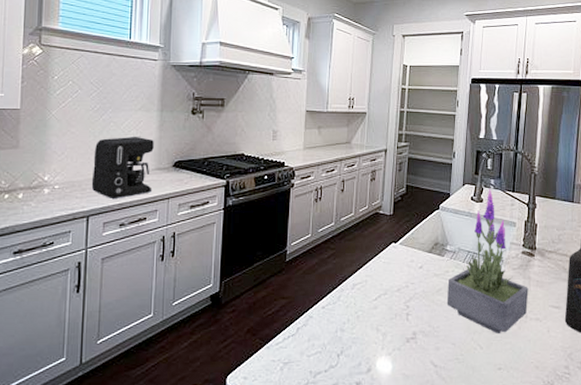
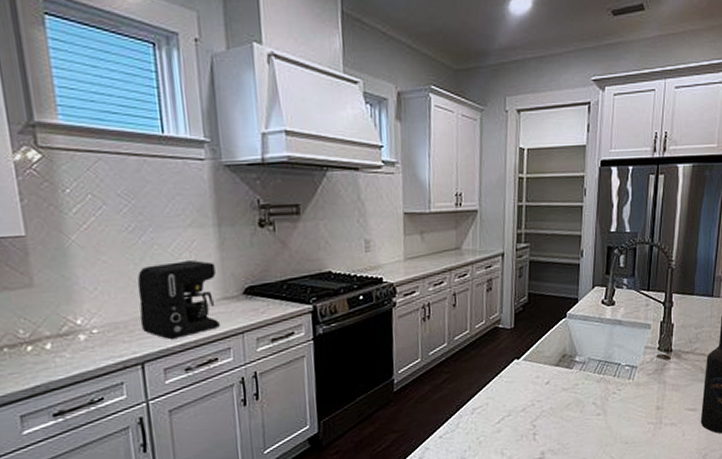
potted plant: present [446,189,529,333] -> none [576,290,664,443]

